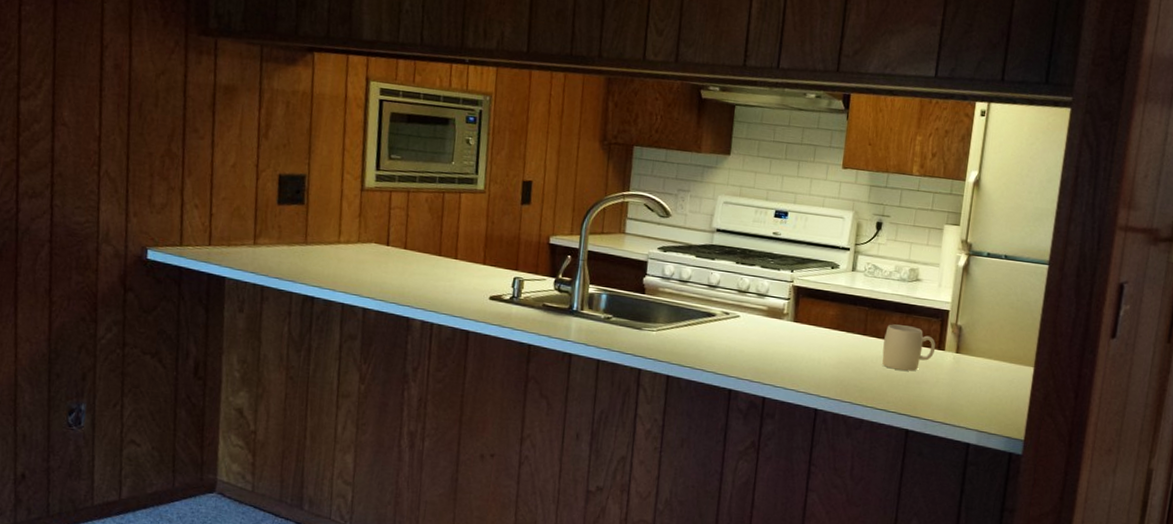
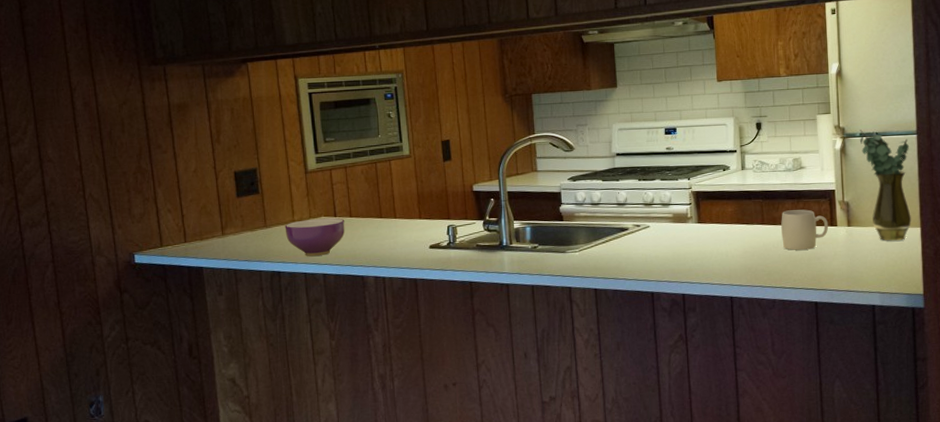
bowl: none [327,243,398,287] -> present [284,218,345,256]
vase: none [983,249,1039,378] -> present [860,130,912,241]

